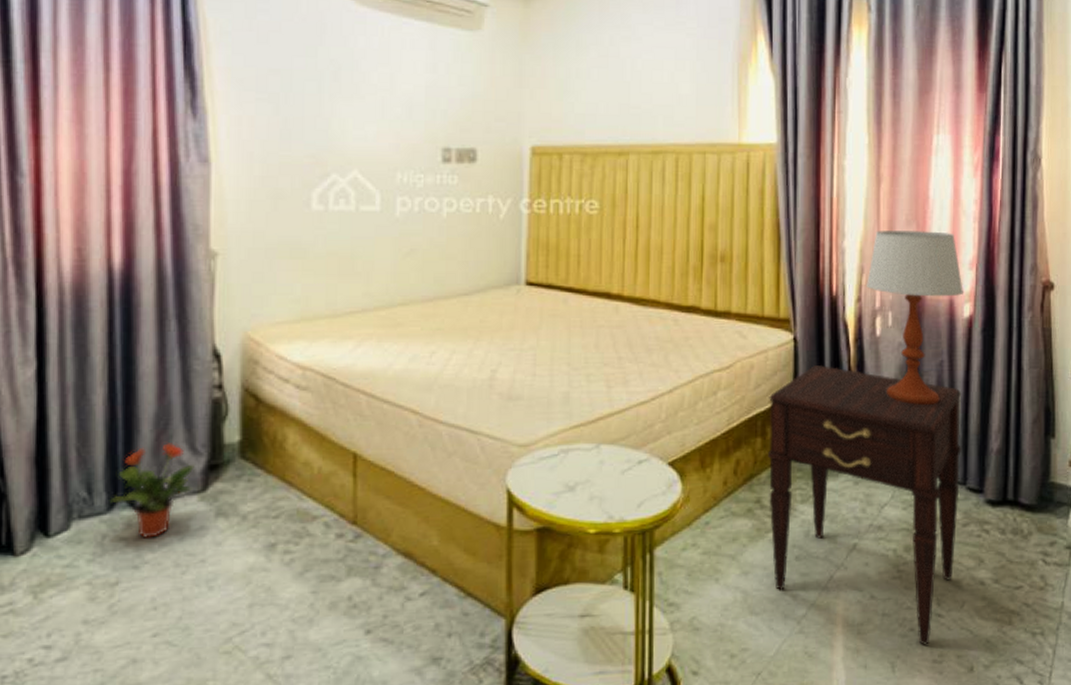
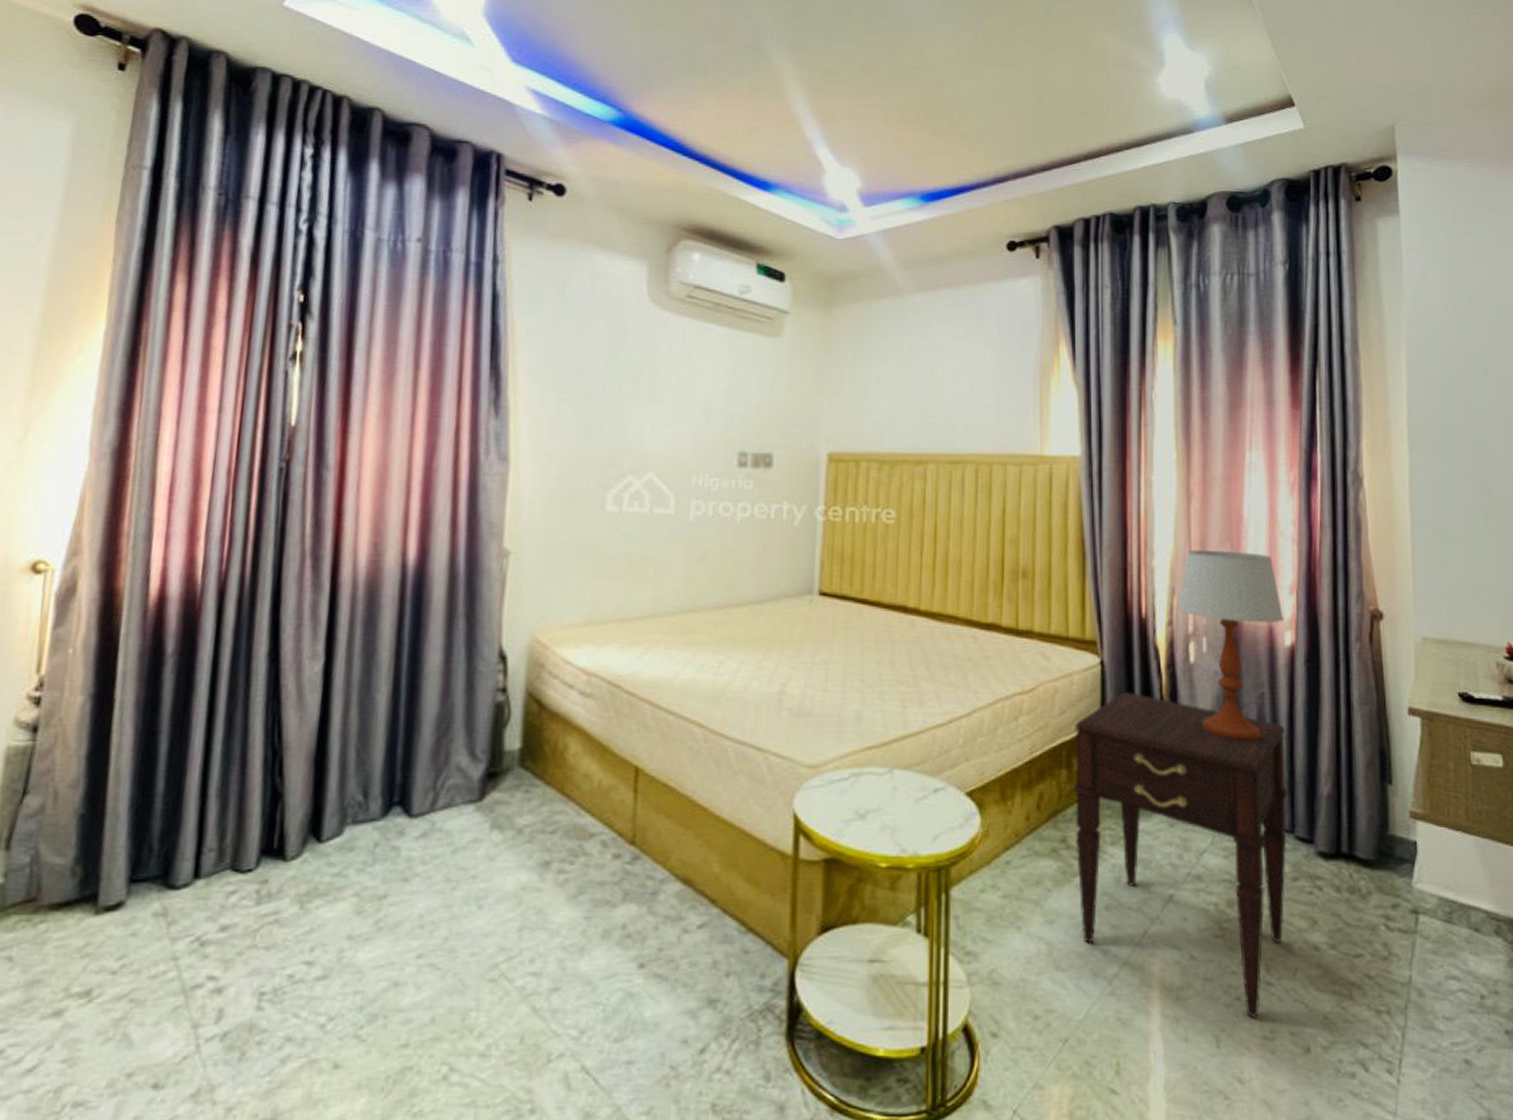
potted plant: present [109,443,195,538] -> none [384,747,473,849]

